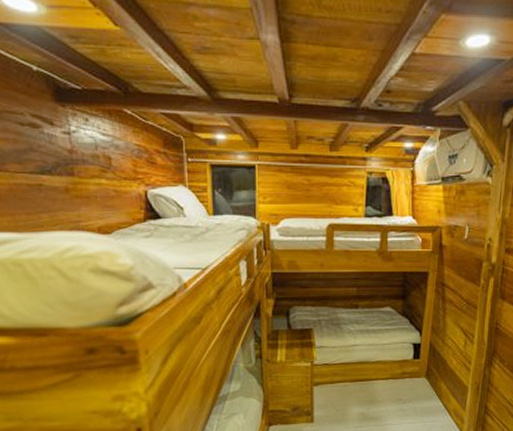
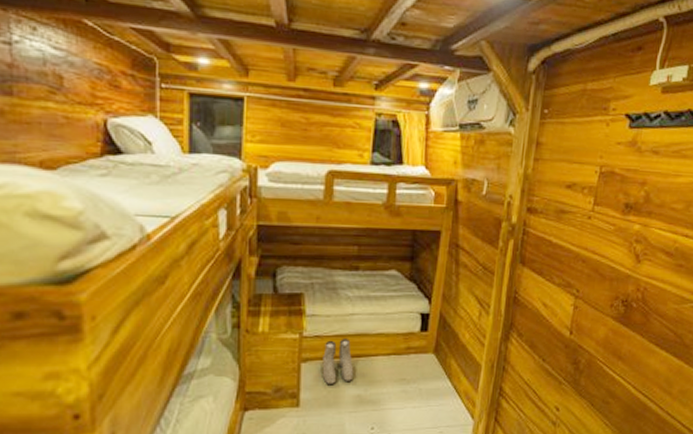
boots: none [331,366,358,405] -> present [322,339,354,385]

